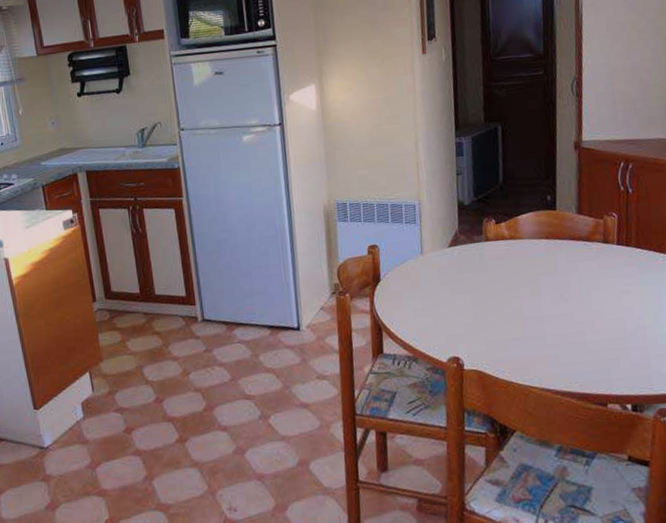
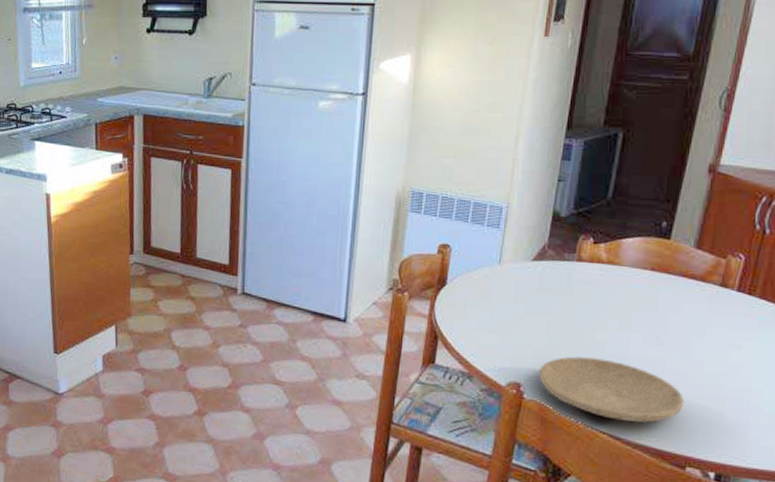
plate: none [471,322,596,374] -> present [538,356,685,423]

